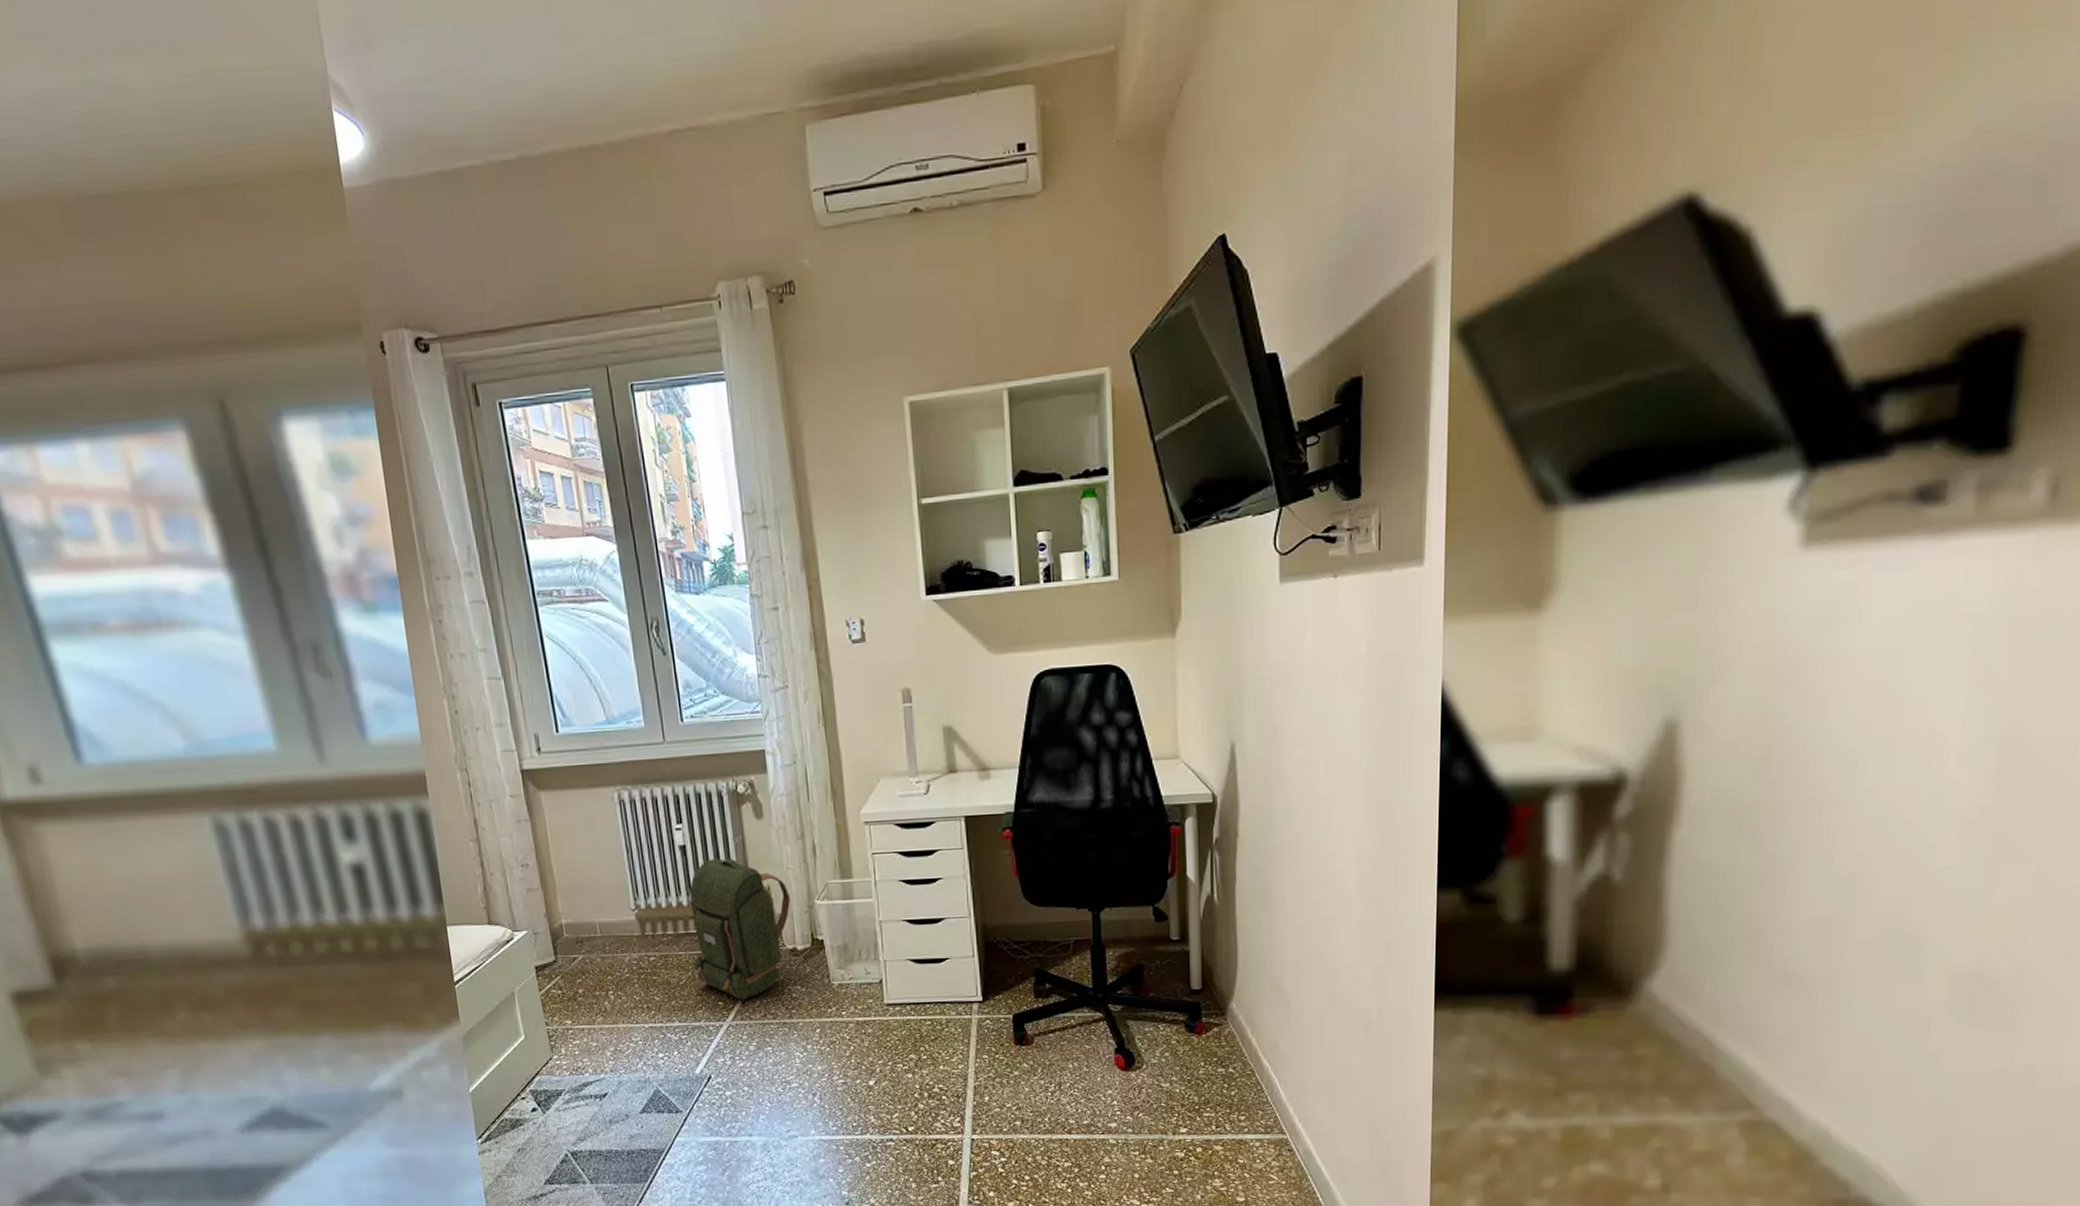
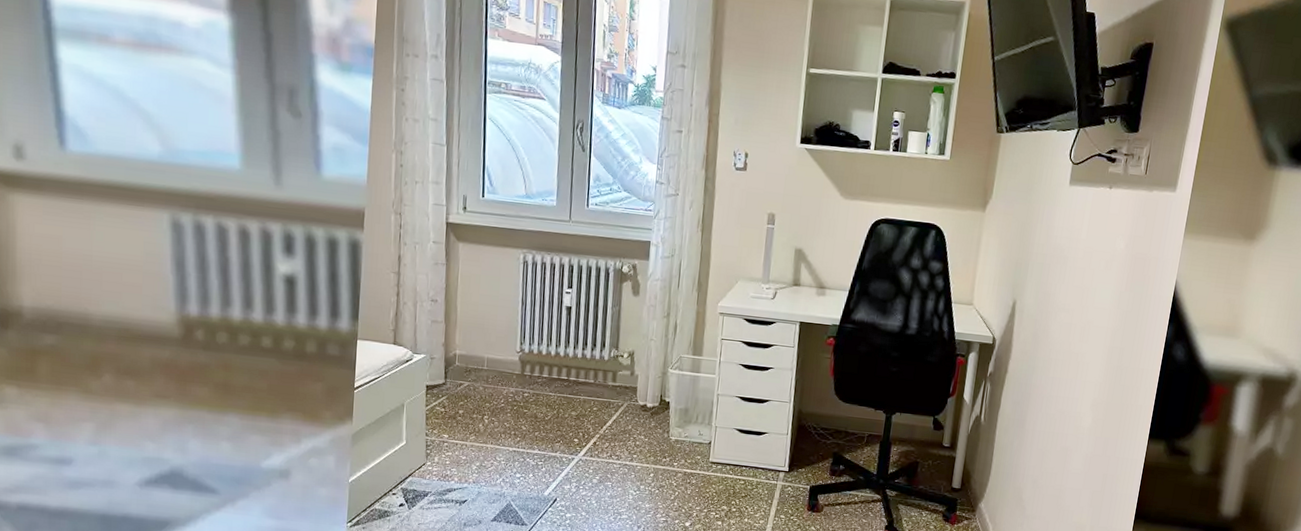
backpack: present [690,858,791,1000] -> none [558,321,650,441]

